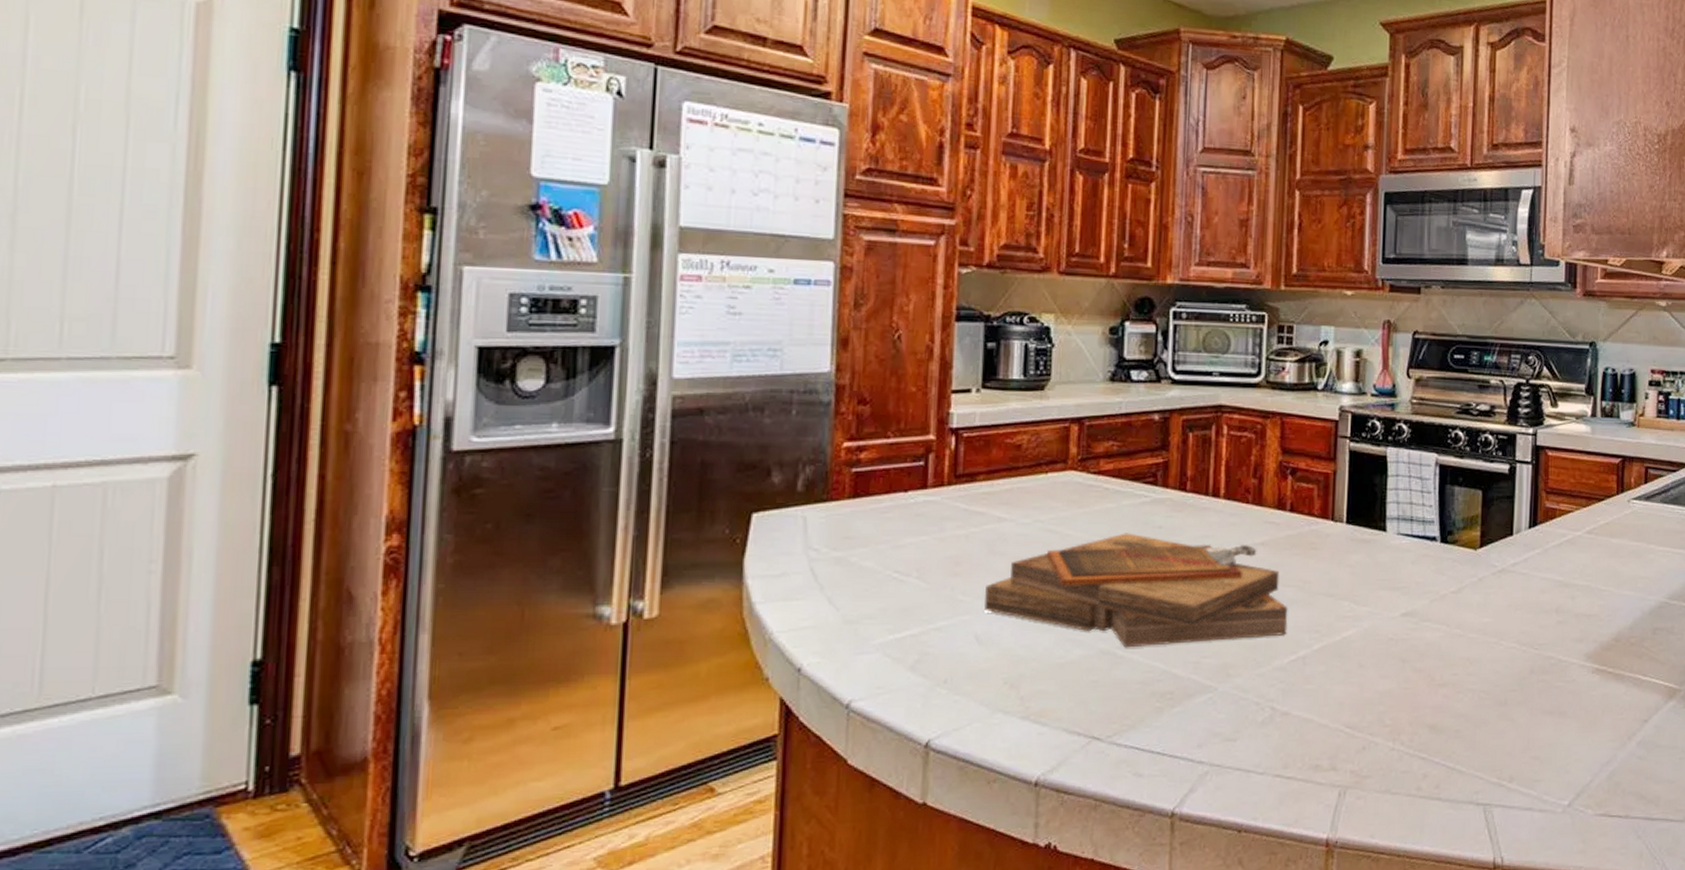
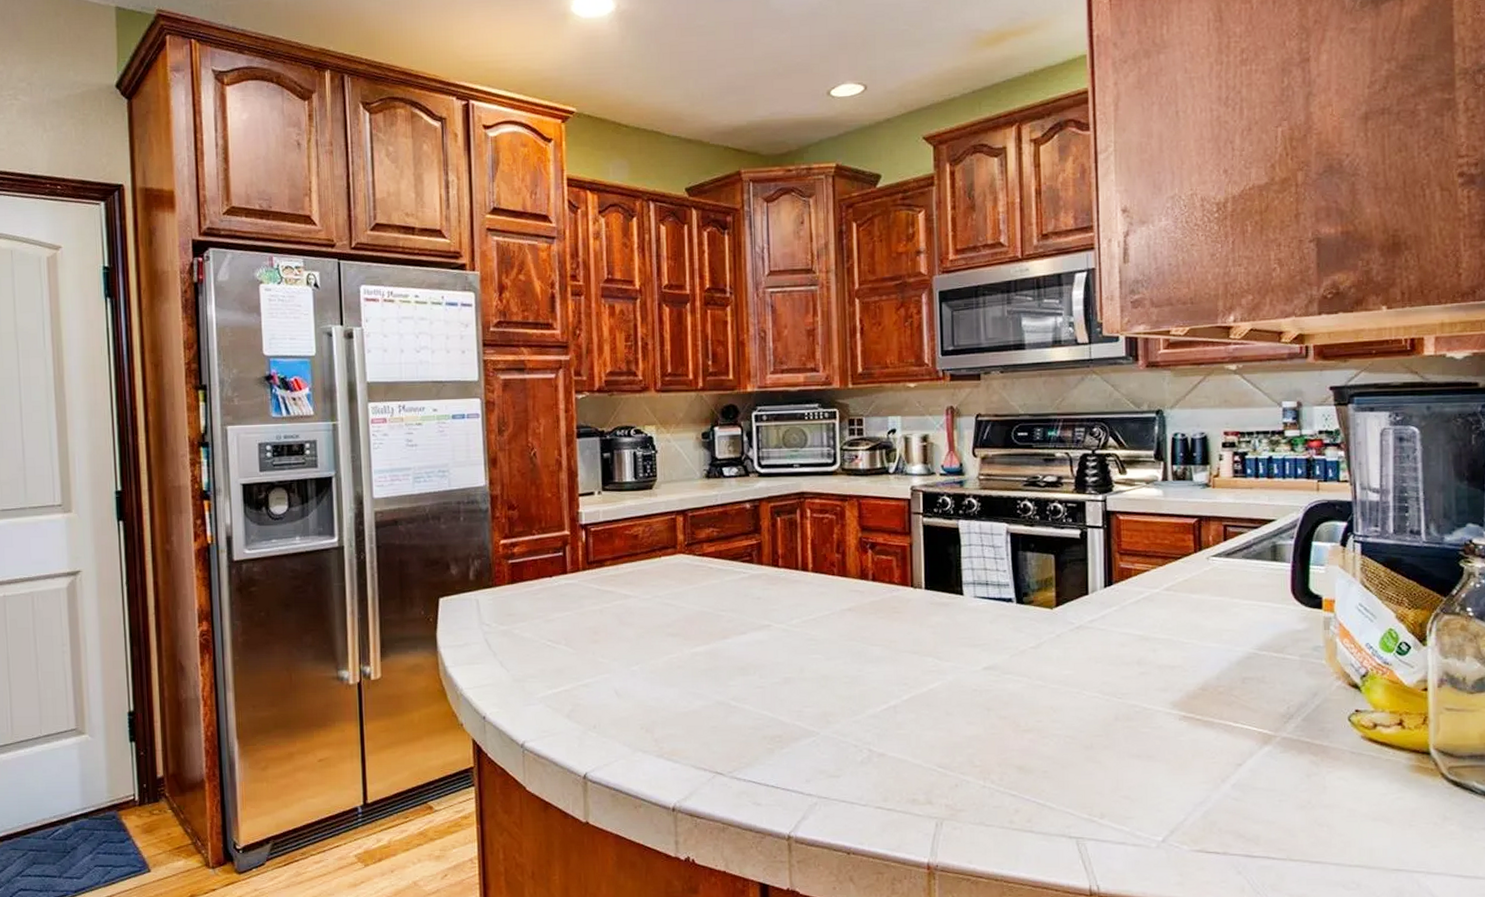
clipboard: present [984,533,1288,648] -> none [619,604,878,699]

